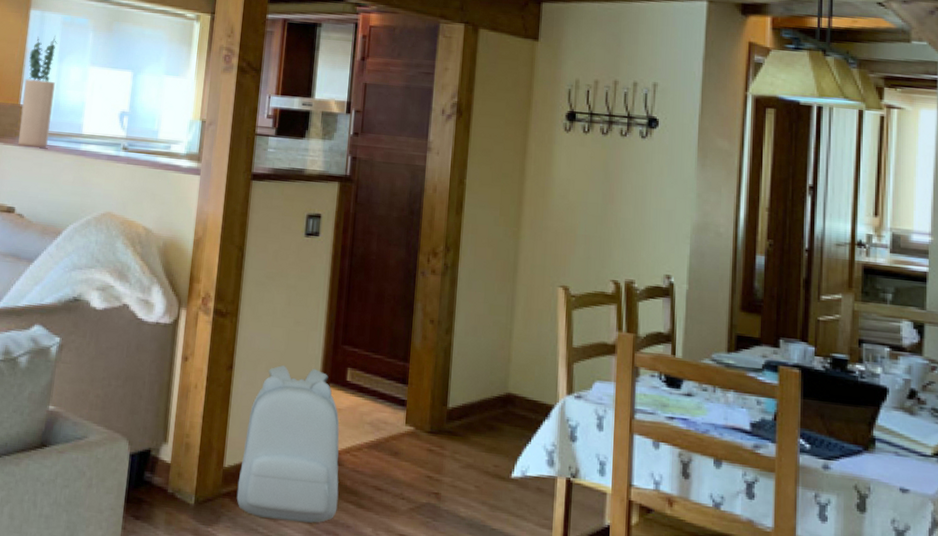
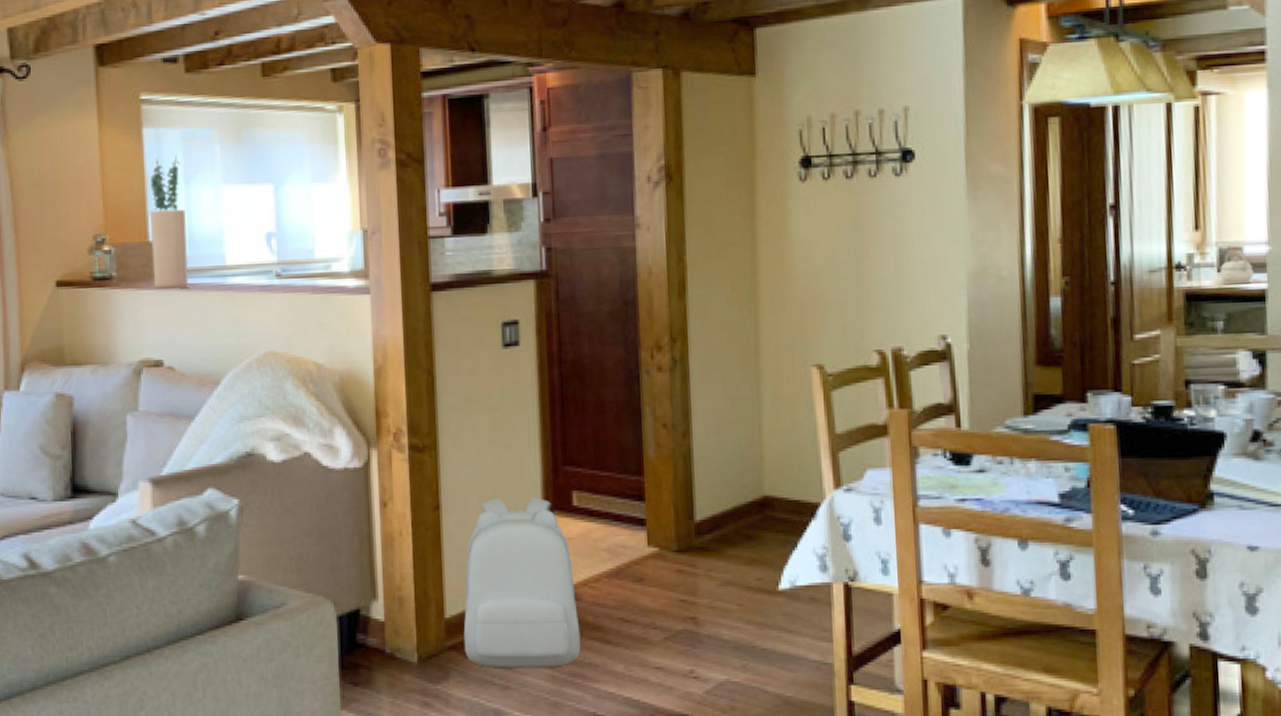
kettle: none [891,232,918,266] -> present [1219,245,1254,285]

